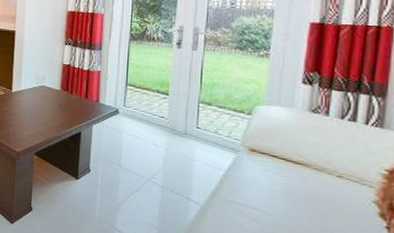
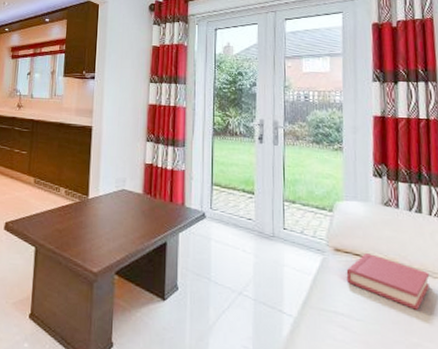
hardback book: none [260,155,357,212] -> present [346,253,430,310]

